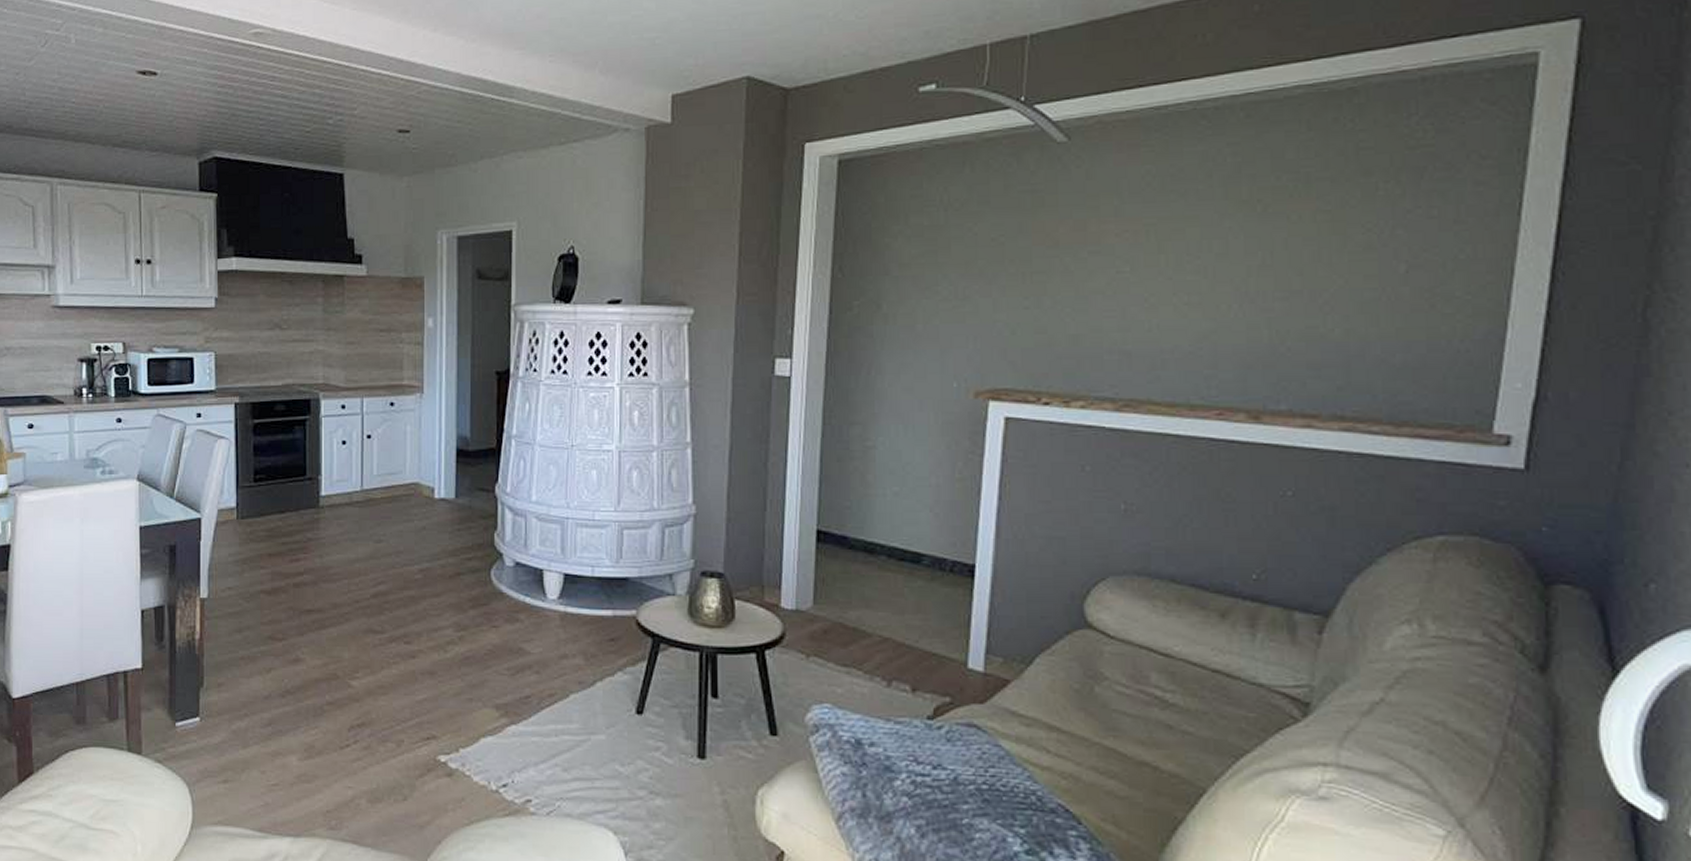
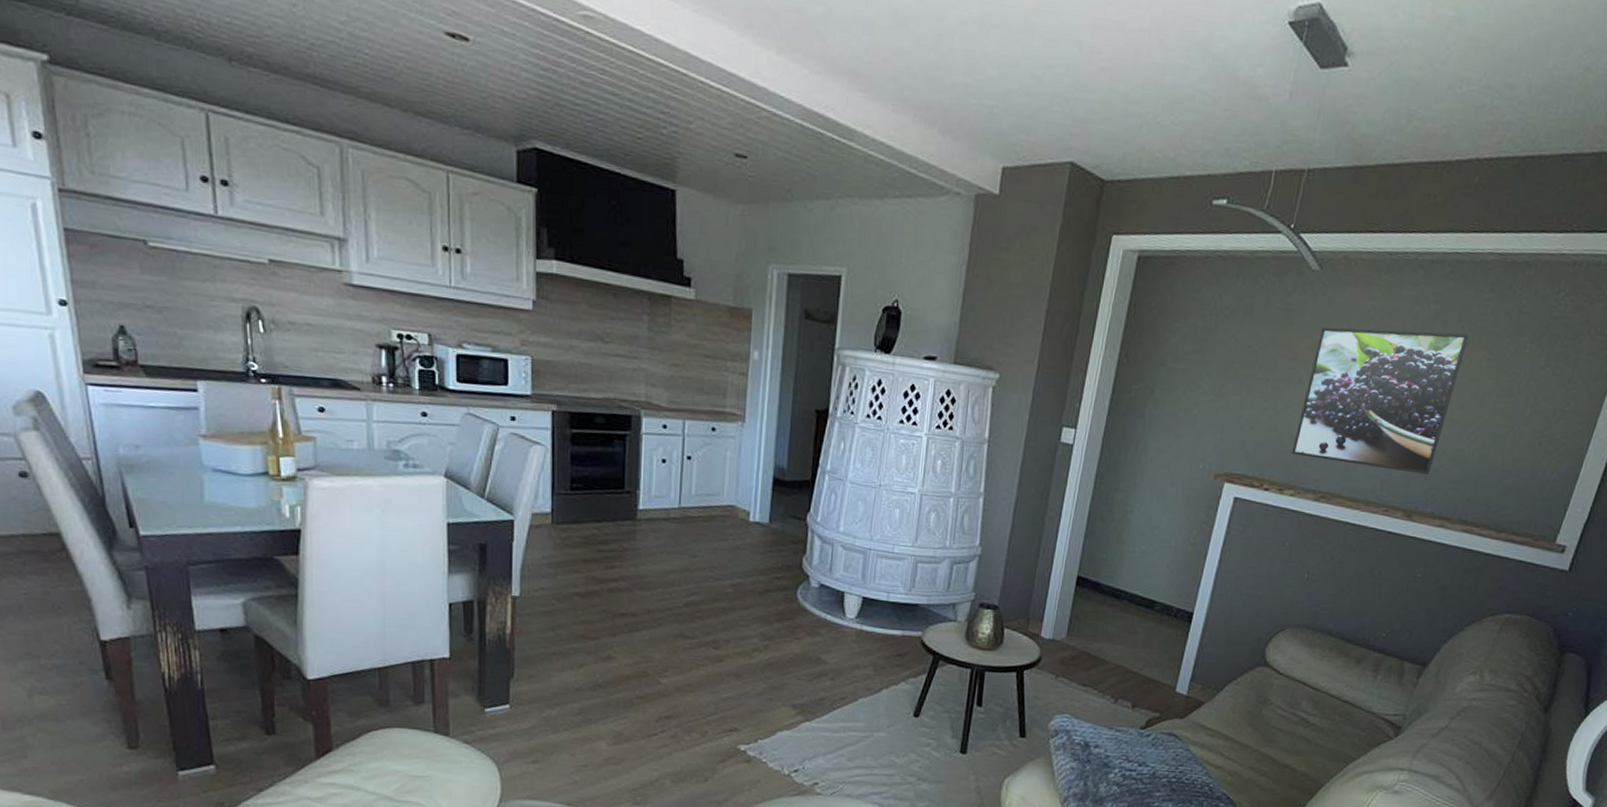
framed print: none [1072,185,1290,363] -> present [1291,327,1469,475]

